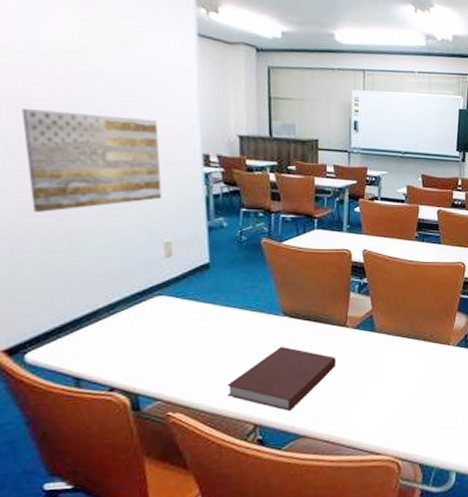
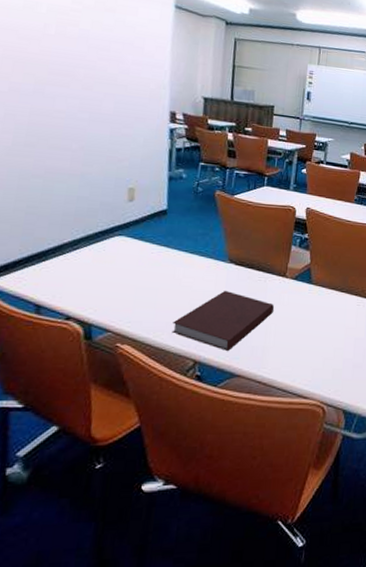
wall art: present [22,109,162,212] -> none [14,60,133,153]

